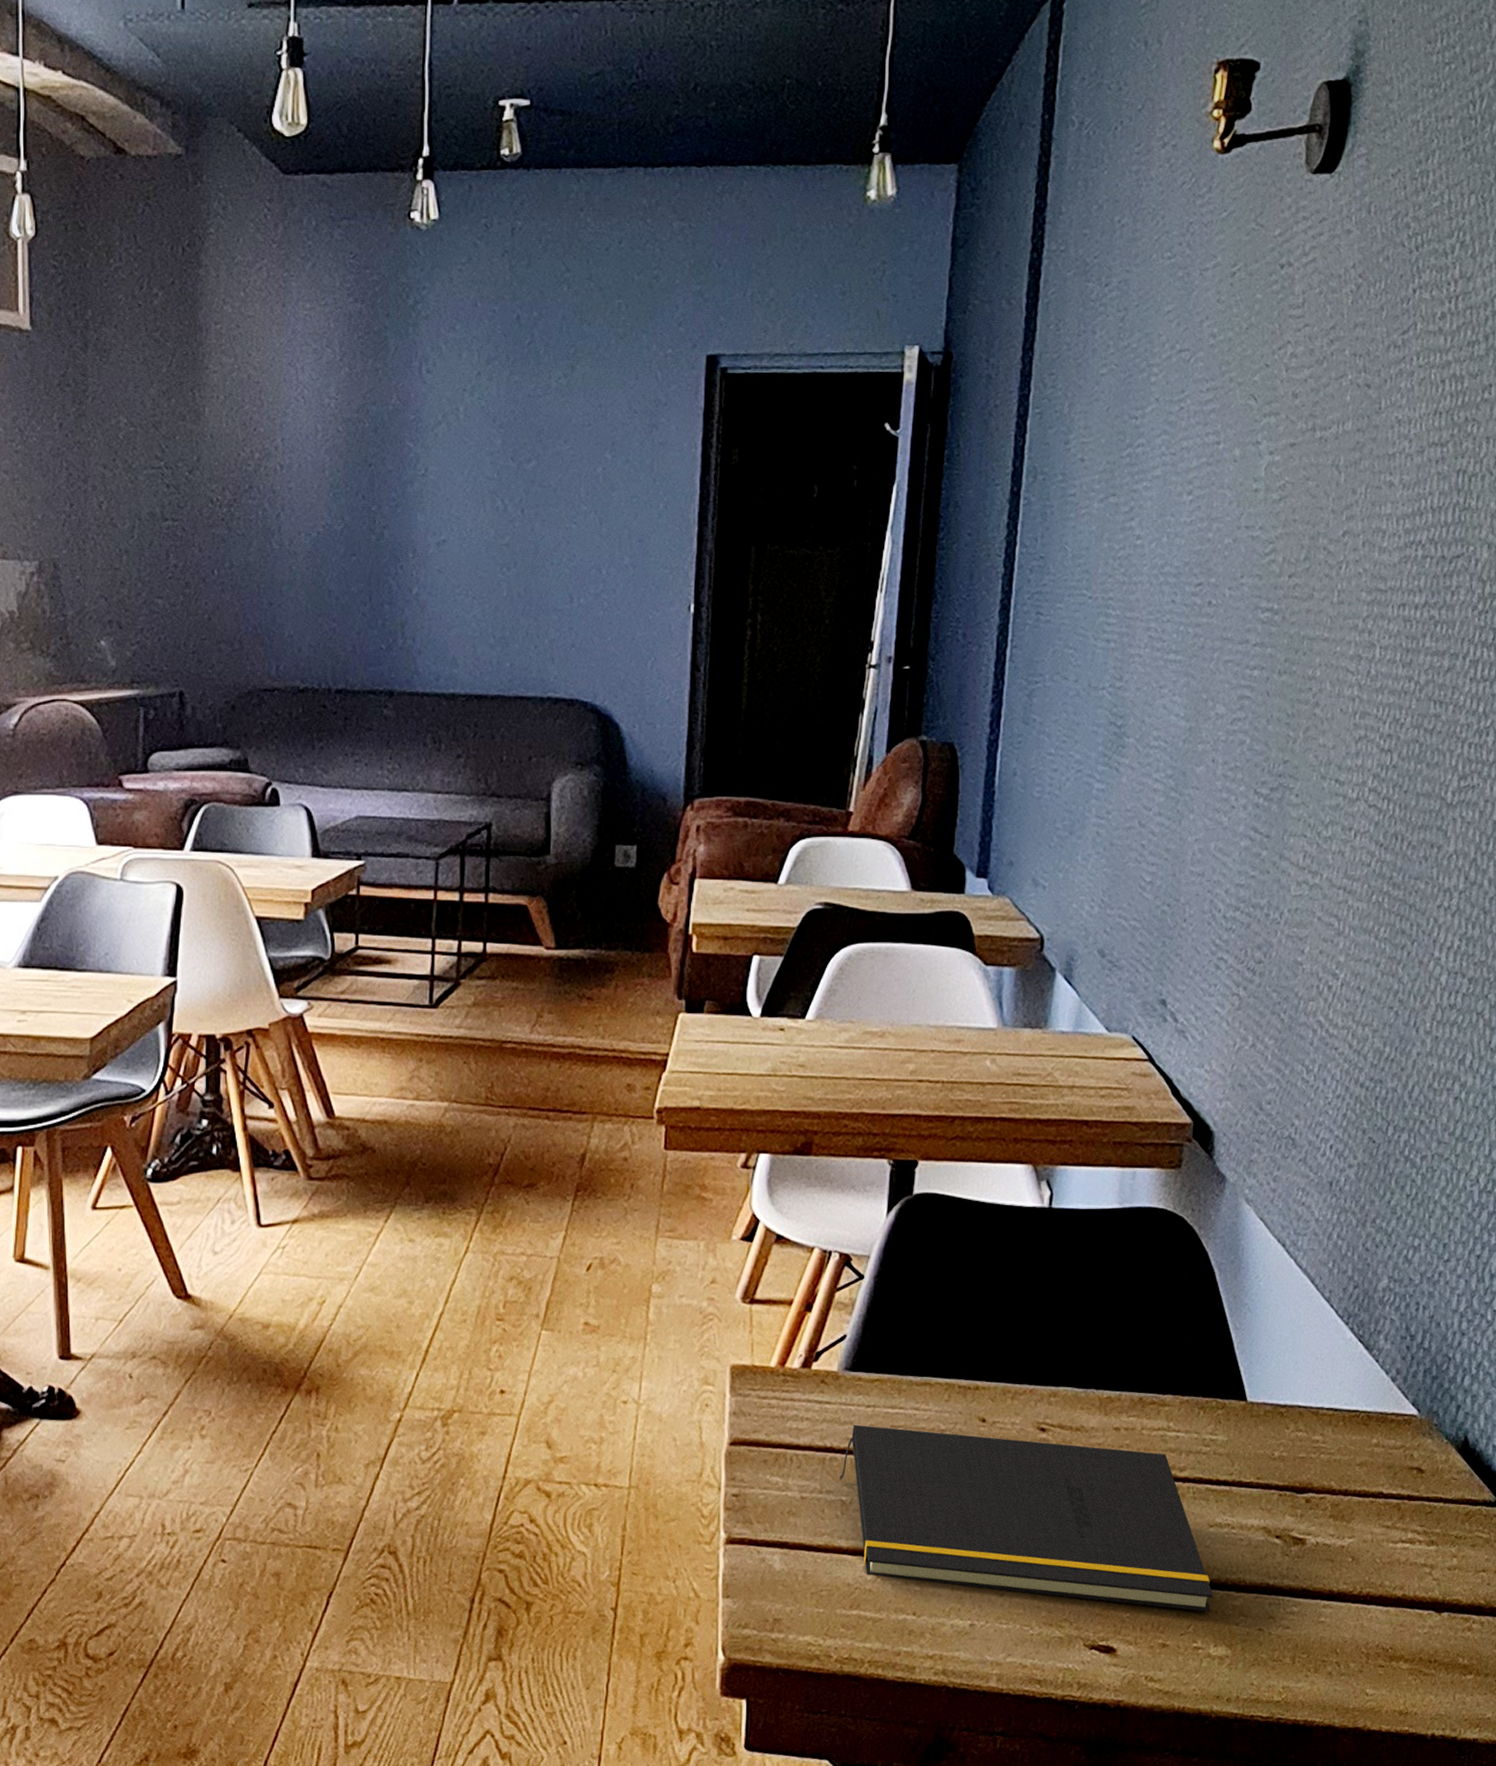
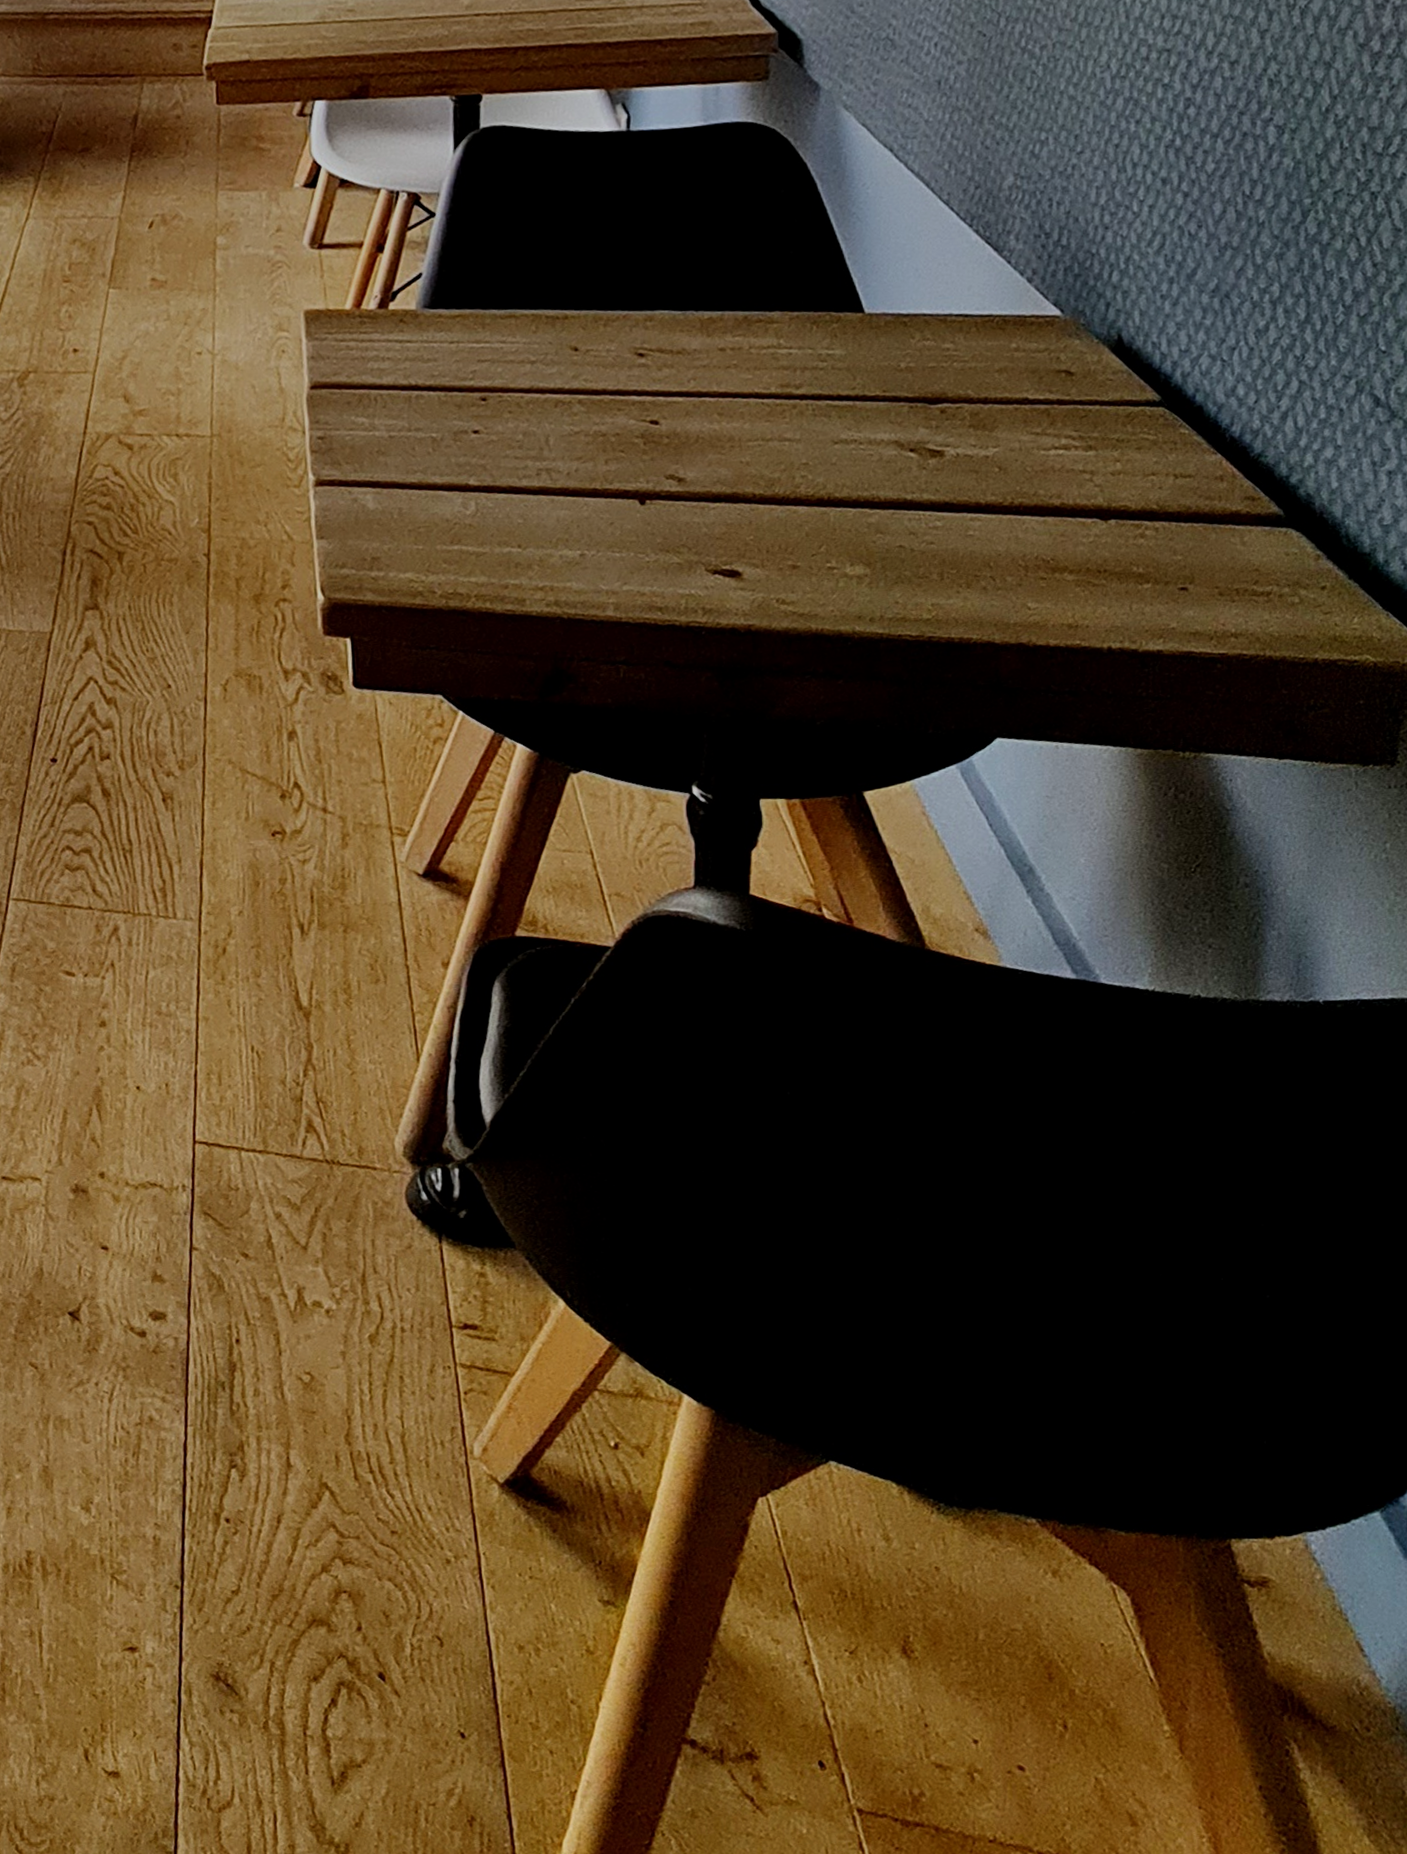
notepad: present [840,1424,1214,1612] -> none [428,361,845,531]

